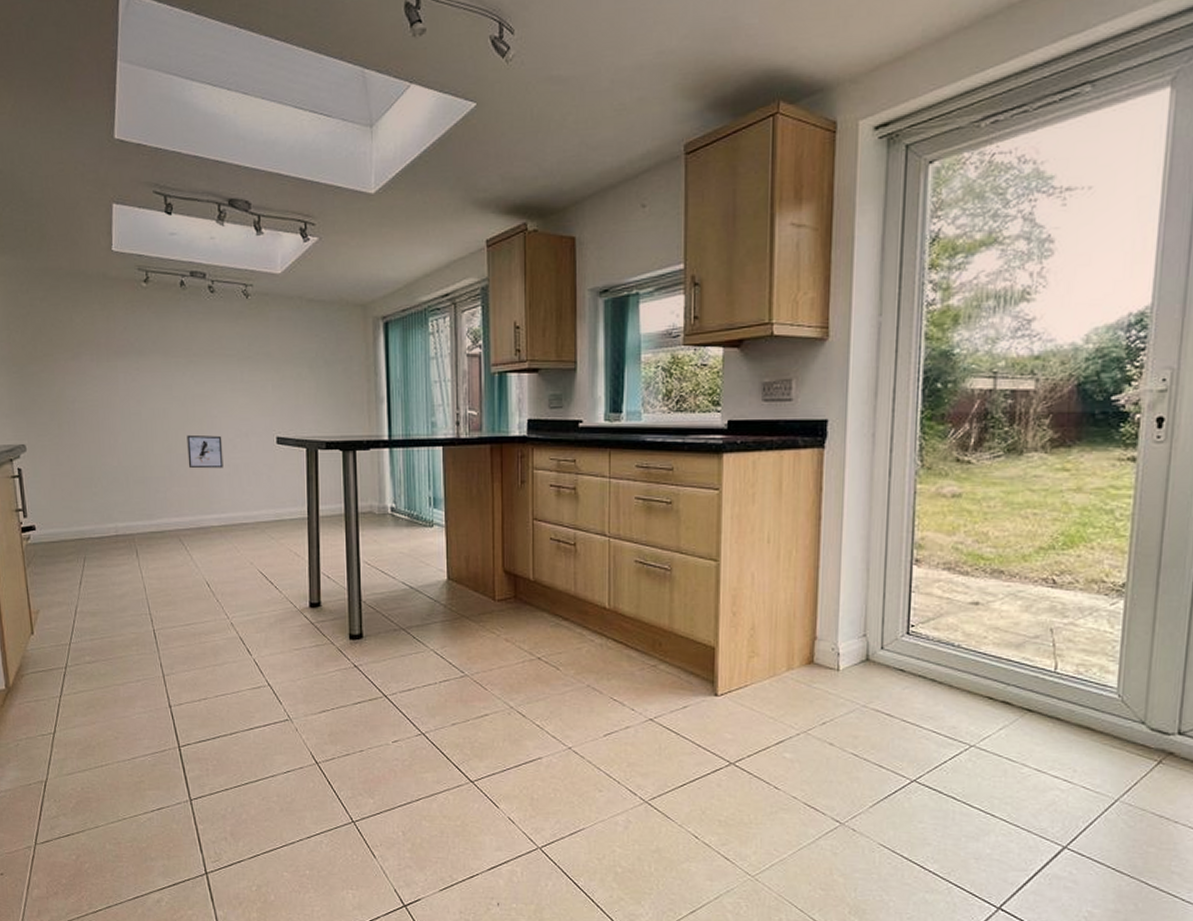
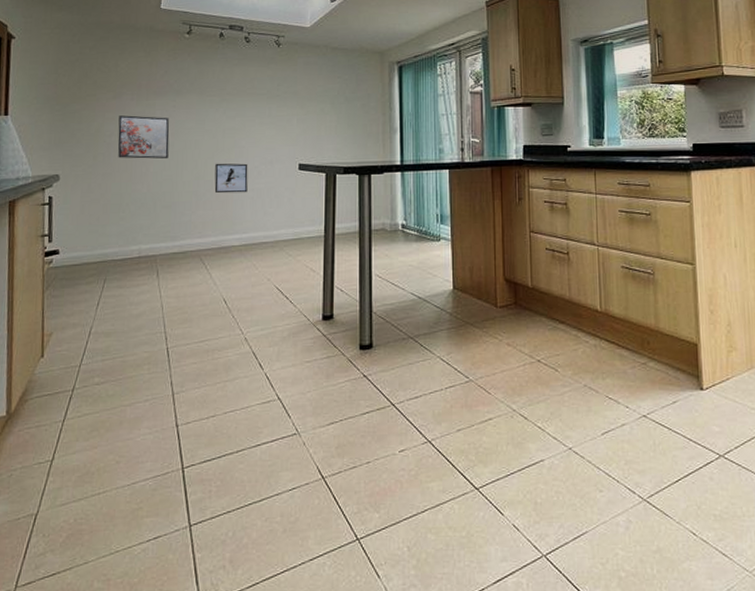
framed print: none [80,379,137,430] -> present [118,115,170,159]

